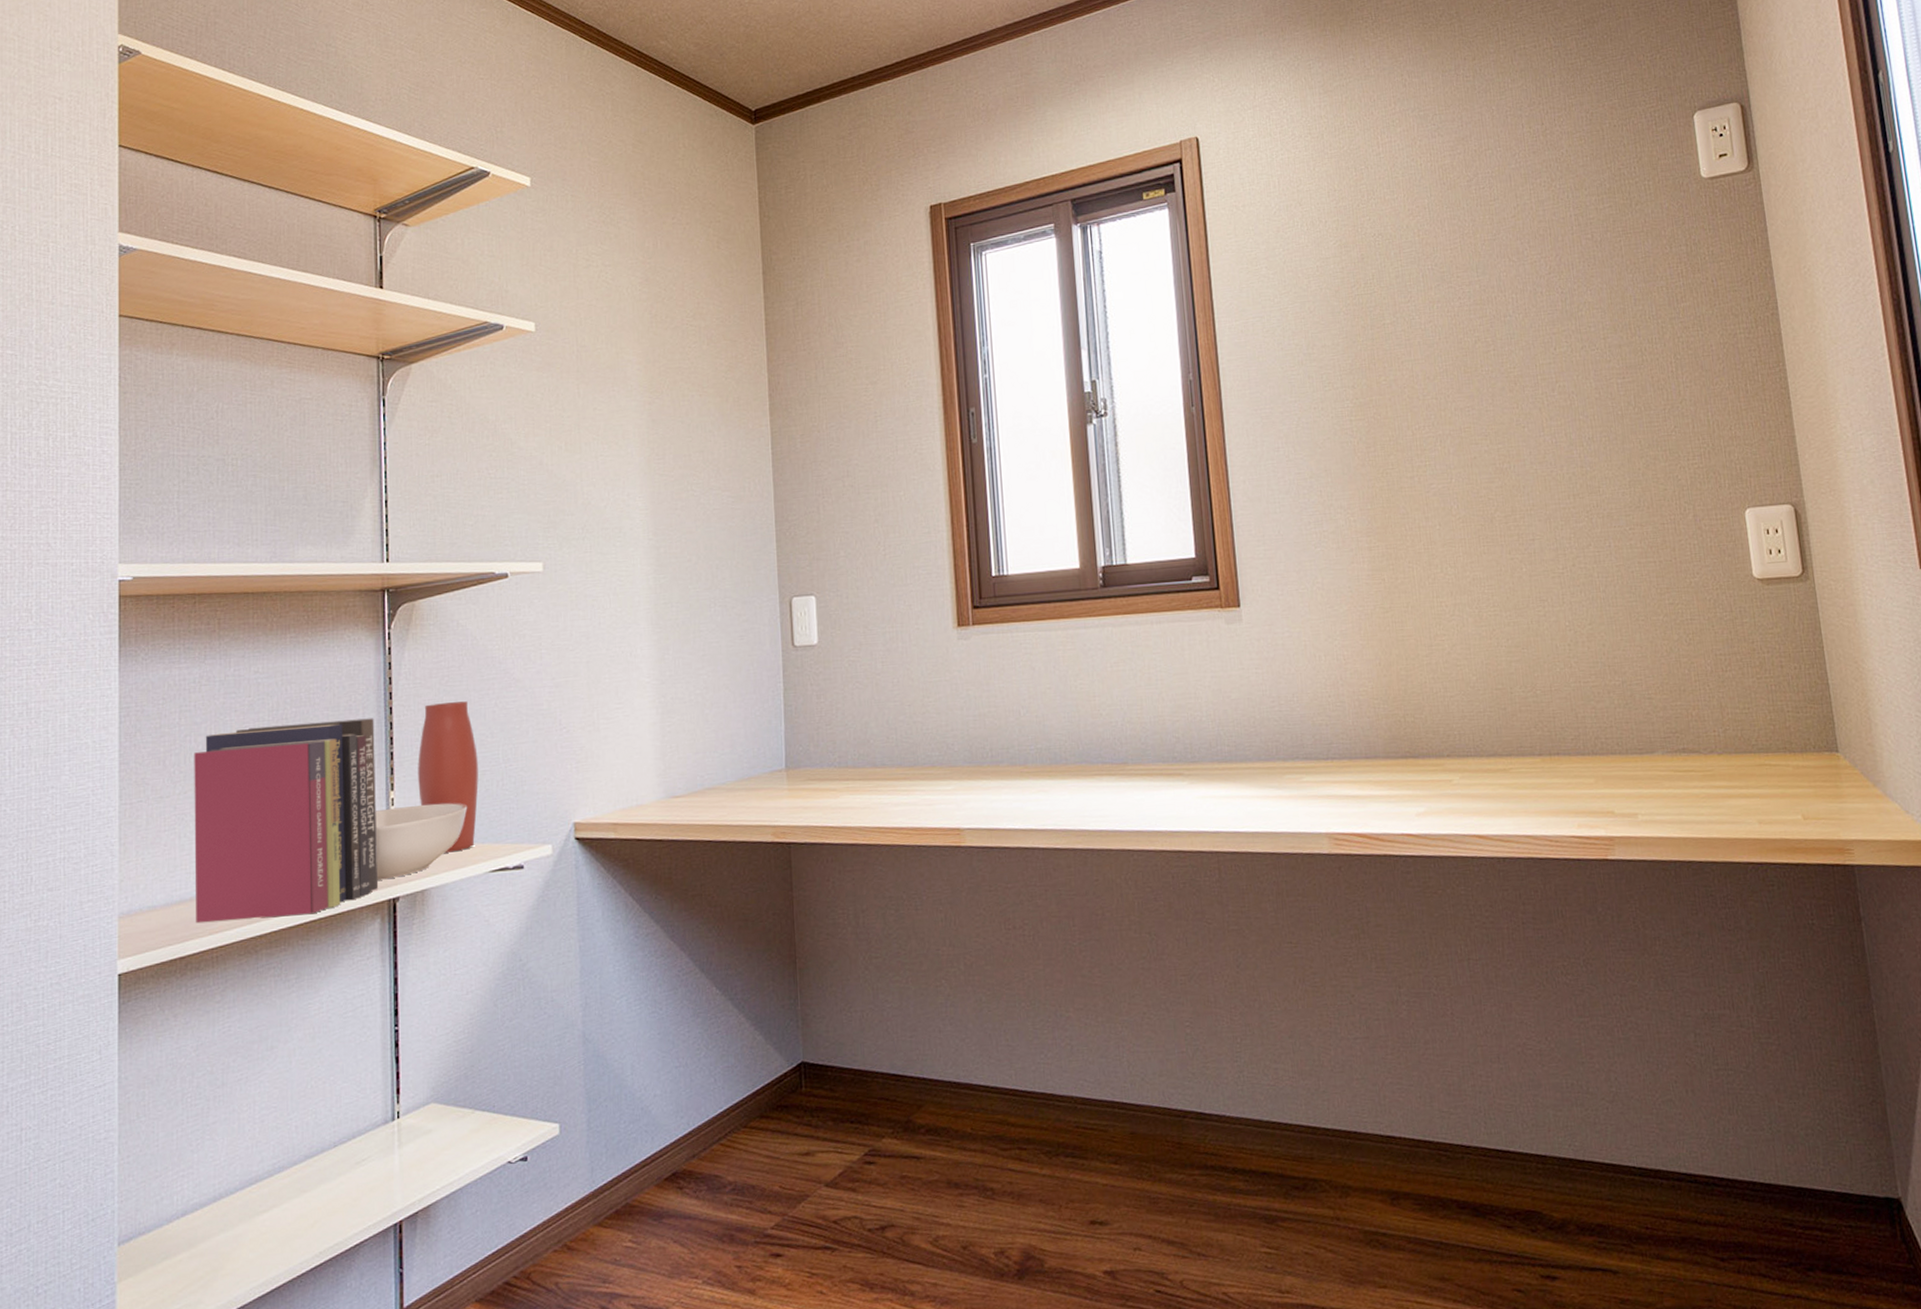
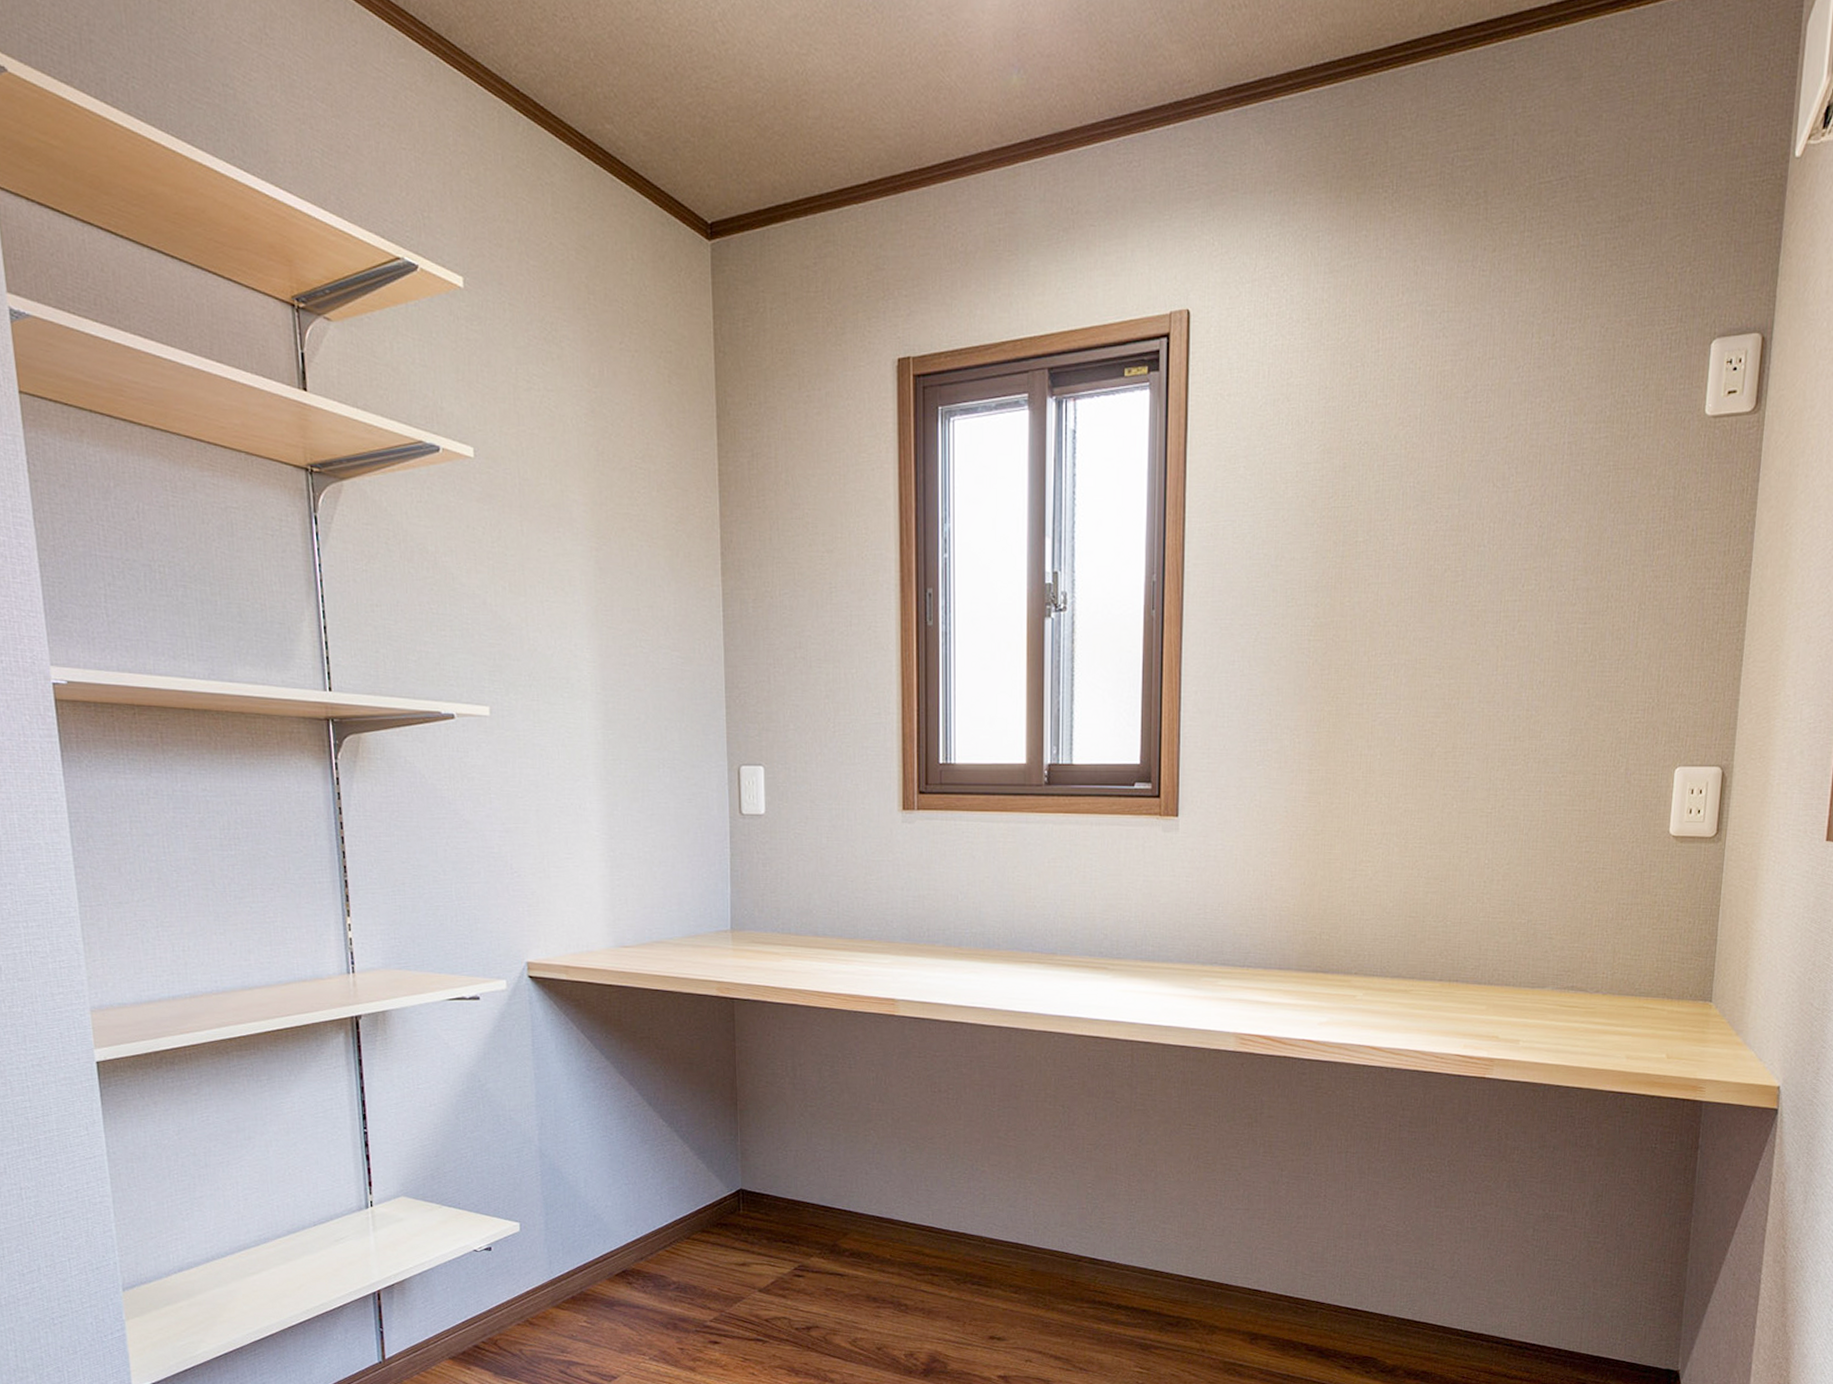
books: present [194,718,378,924] -> none [149,844,340,1024]
bowl: present [375,803,468,880] -> none [333,932,423,998]
vase: present [418,701,479,853] -> none [372,837,433,979]

